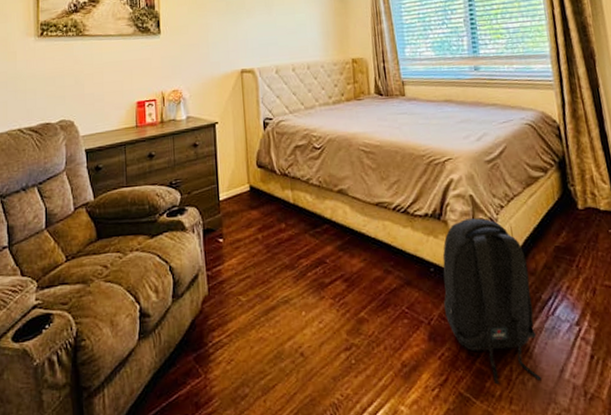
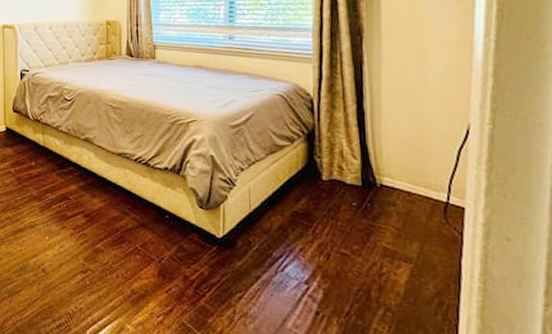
backpack: present [442,218,541,385] -> none [176,176,263,325]

